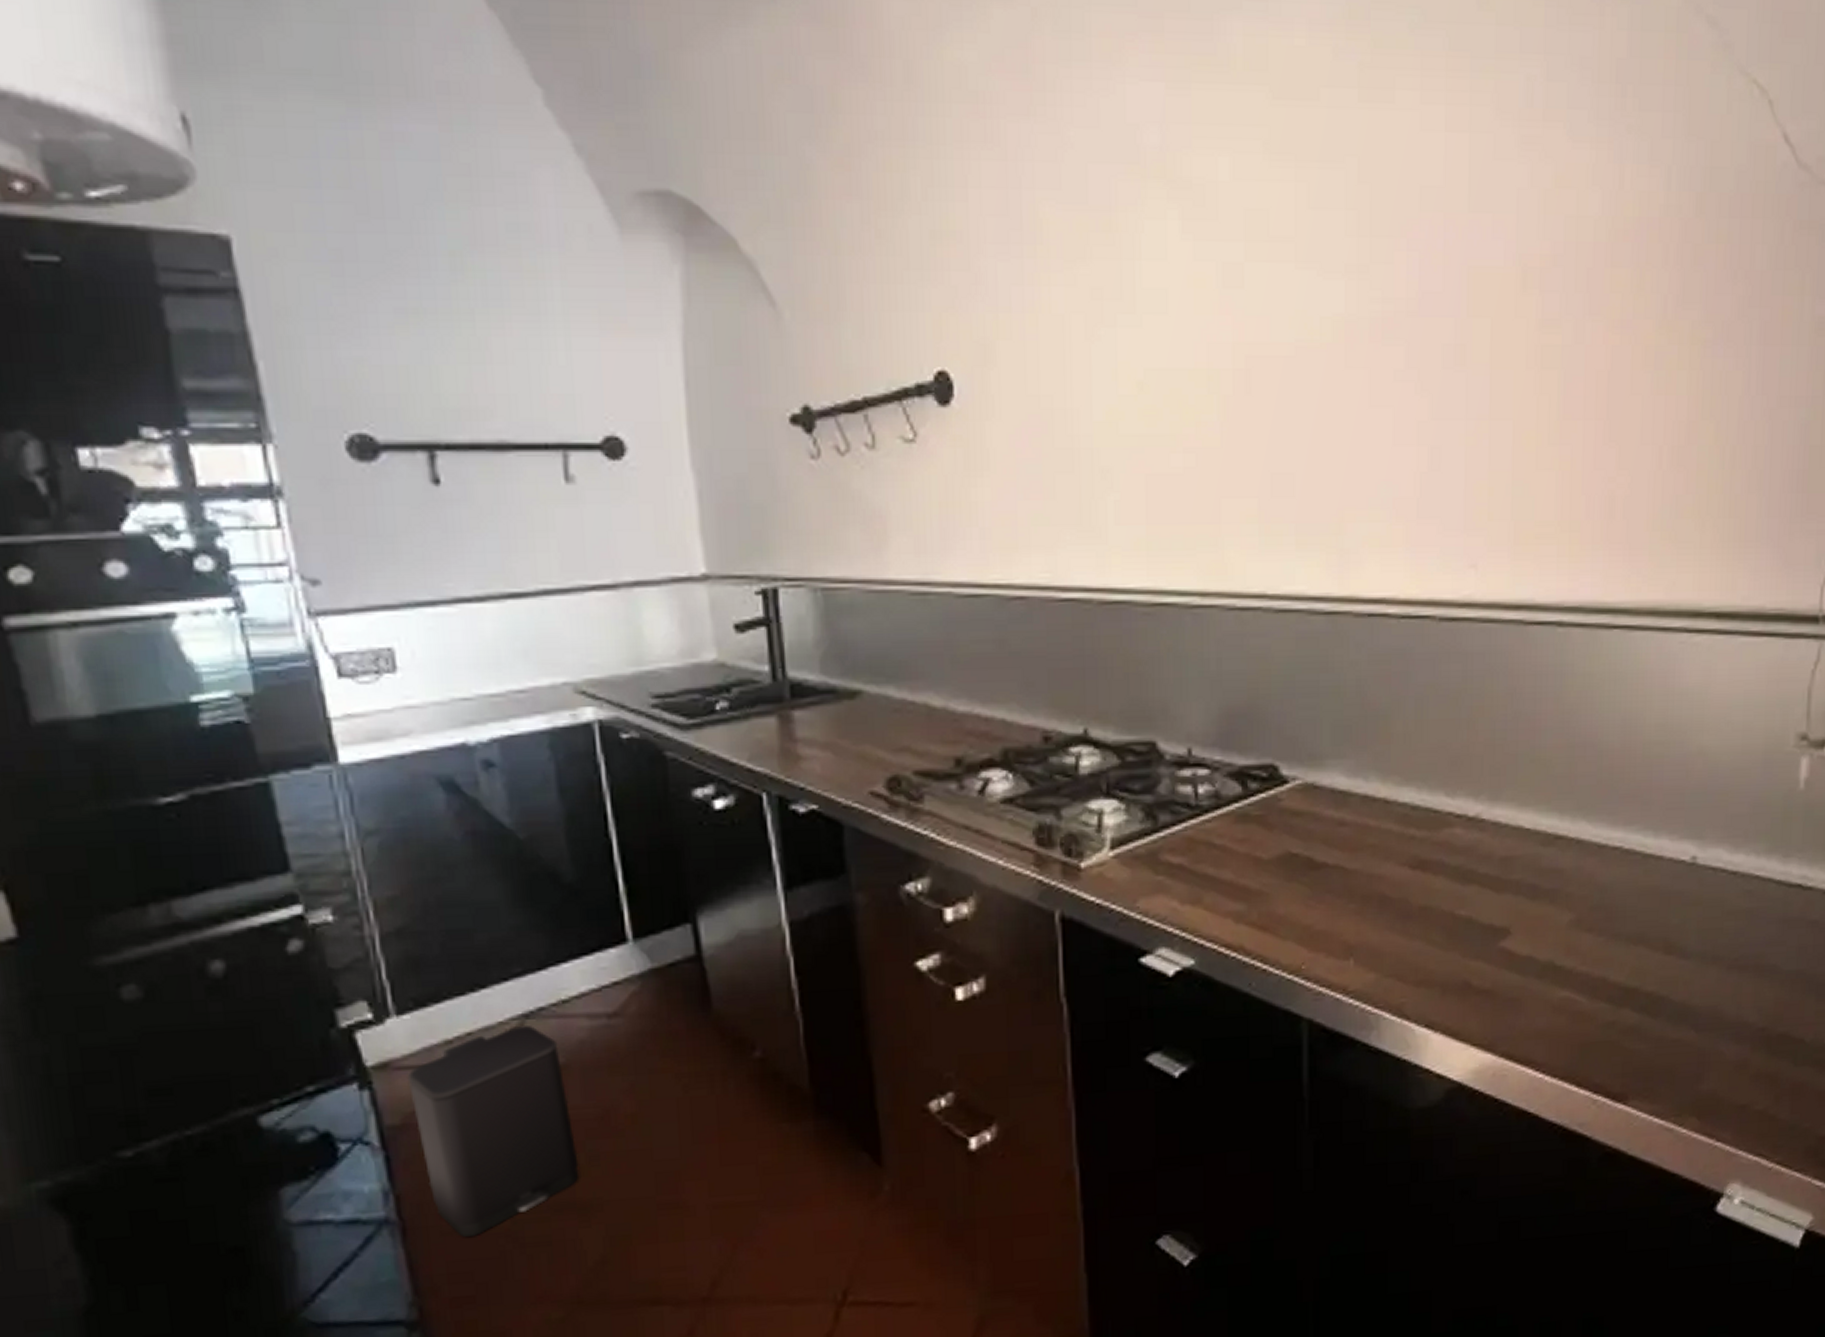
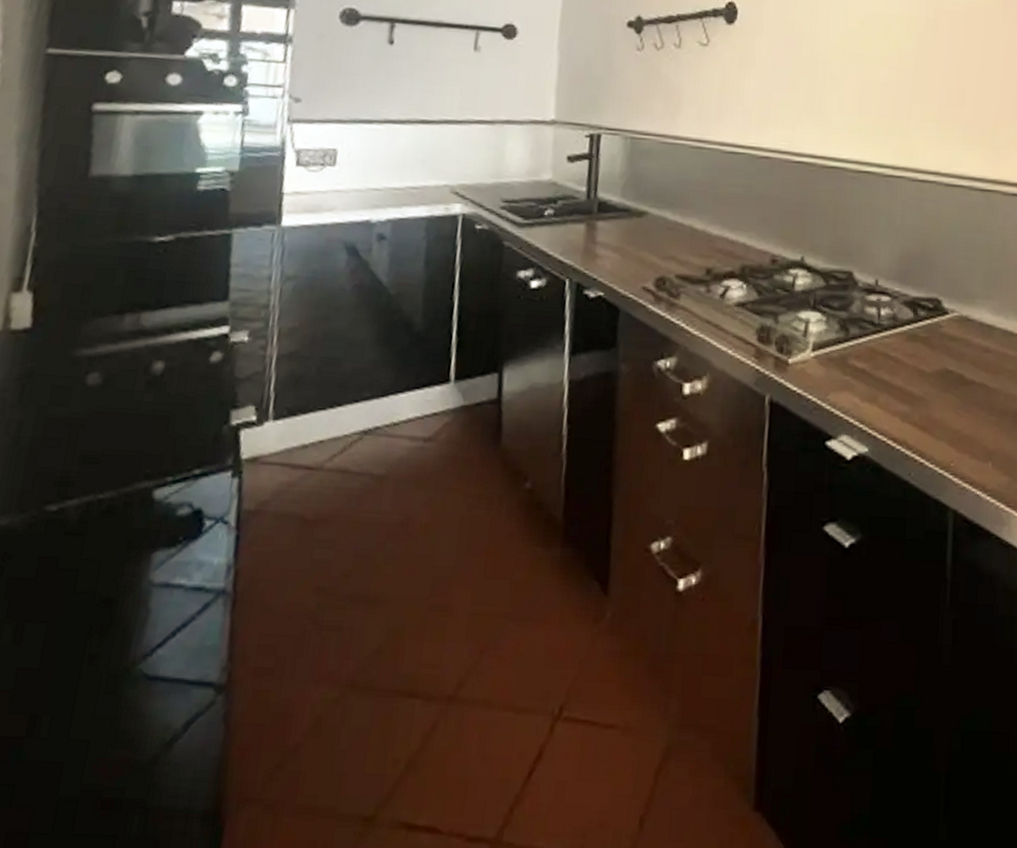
pedal bin: present [407,1026,579,1238] -> none [262,440,383,615]

